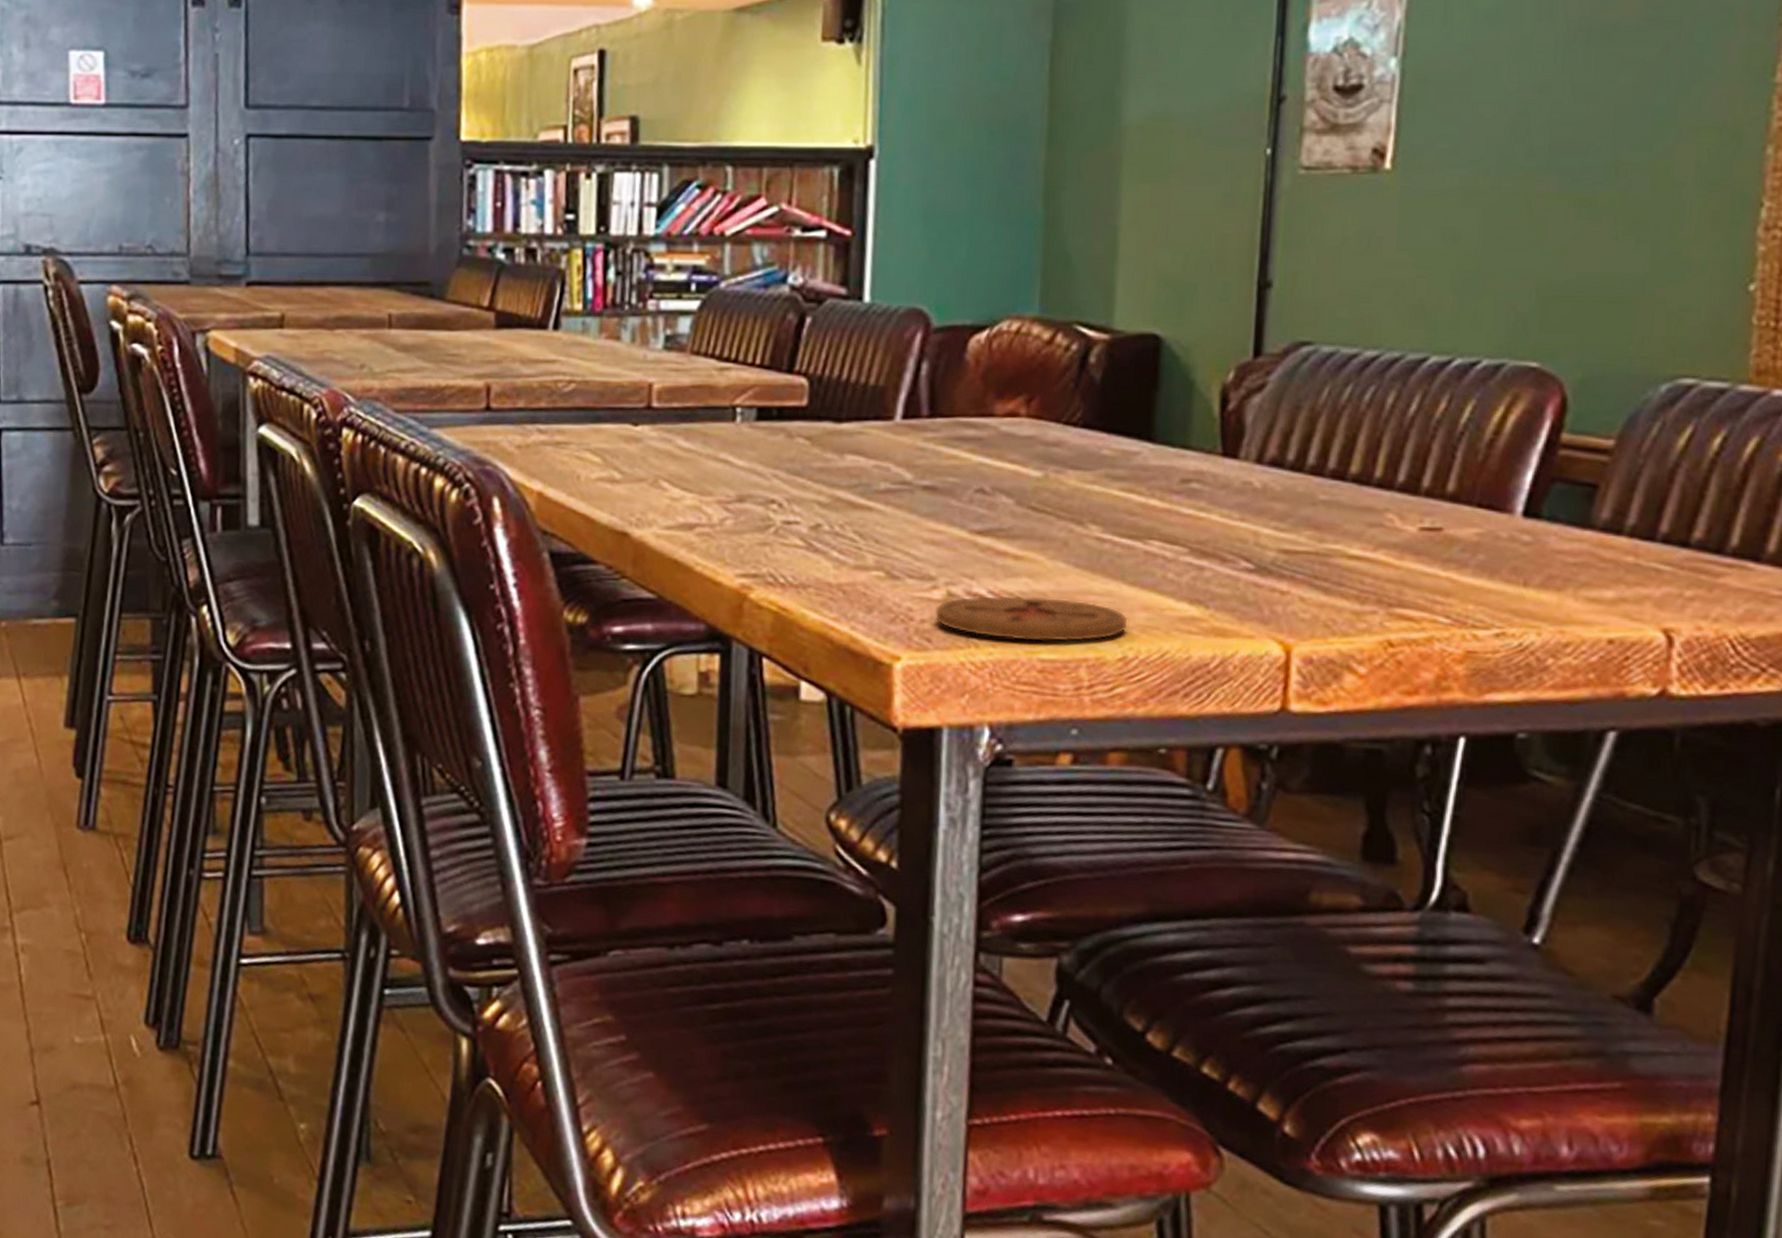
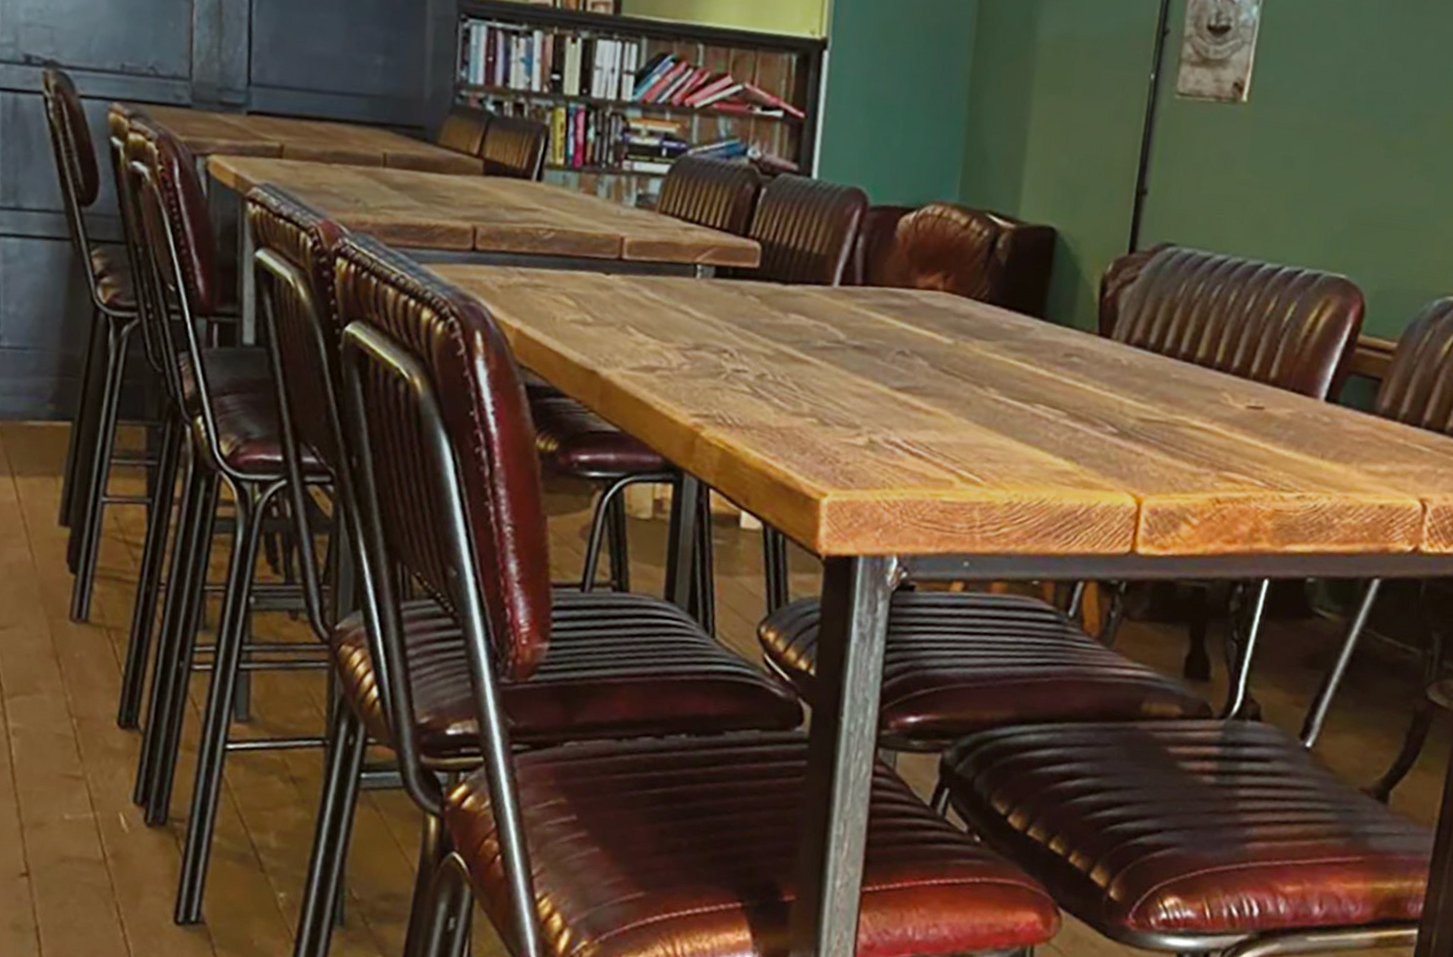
coaster: present [934,595,1129,642] -> none [857,444,1016,488]

